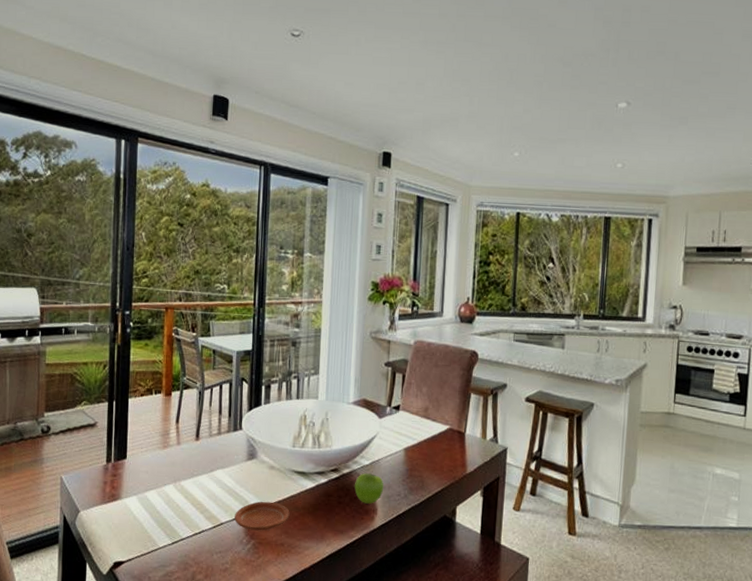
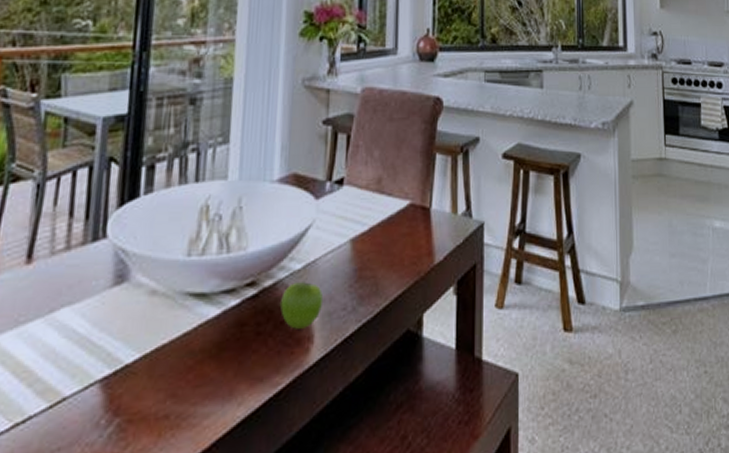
plate: present [234,501,290,531] -> none [87,348,181,402]

